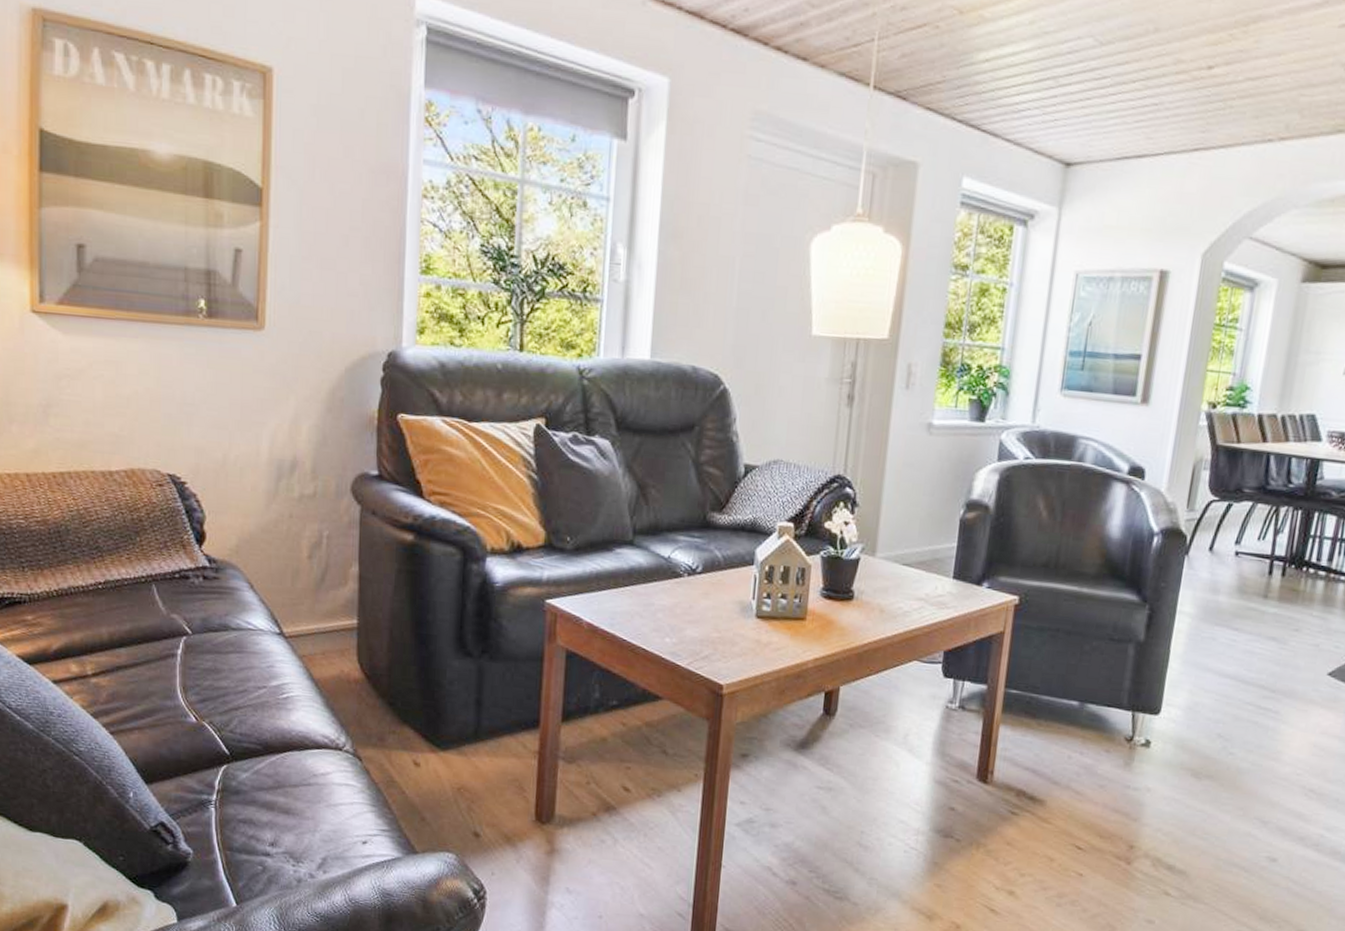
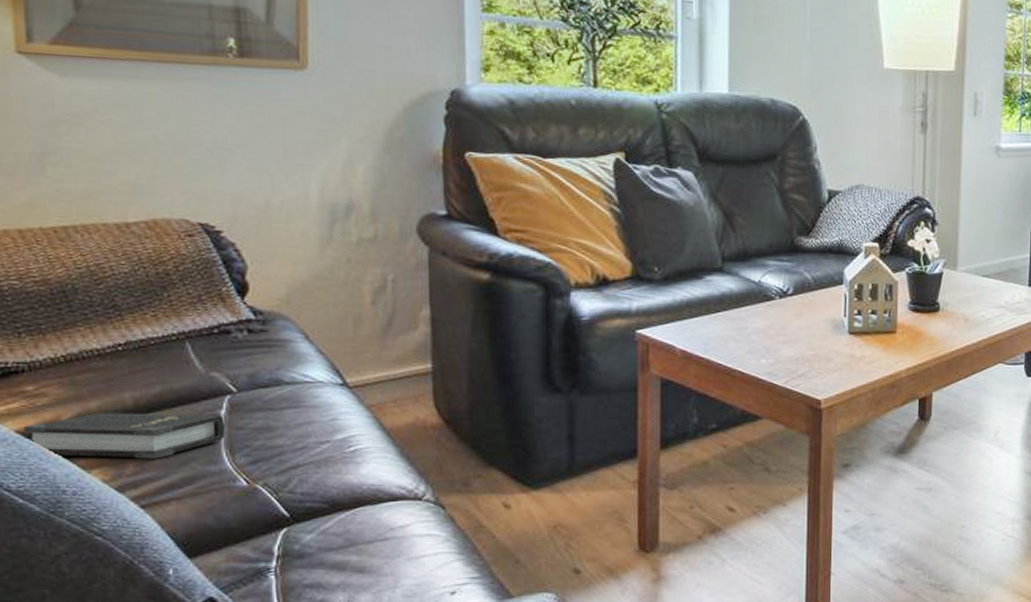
hardback book: none [24,644,180,691] -> present [24,412,225,459]

